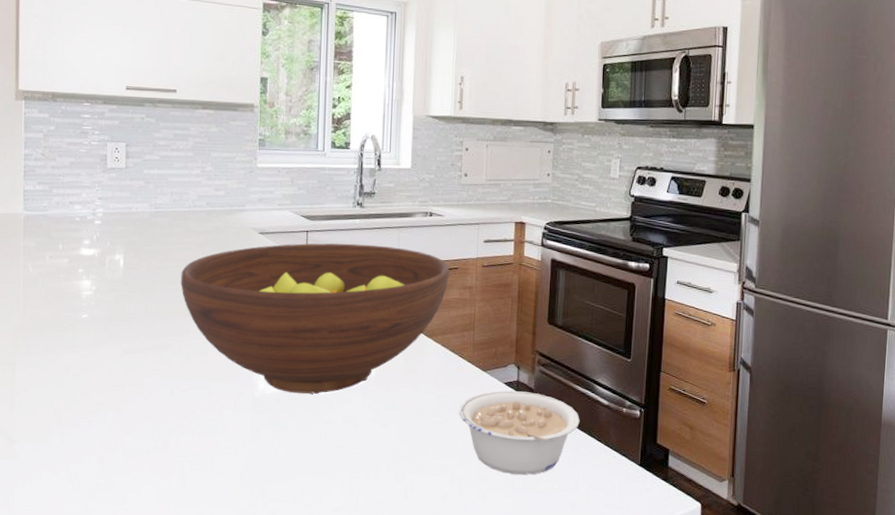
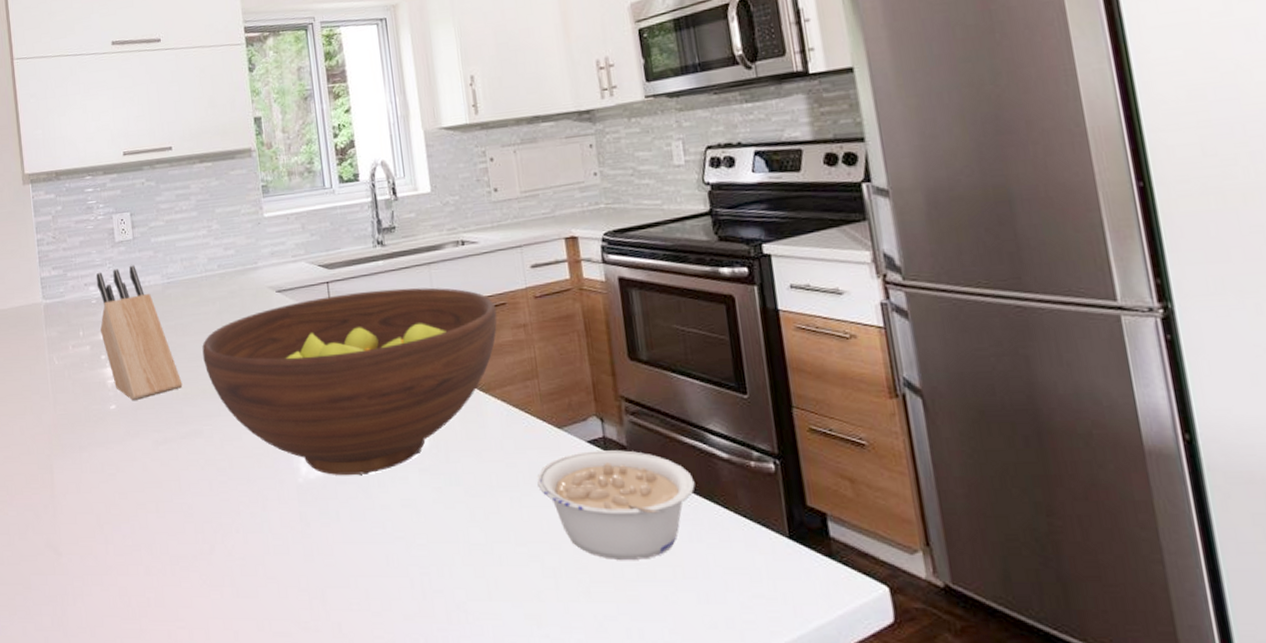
knife block: none [80,191,157,312] -> present [96,265,183,400]

